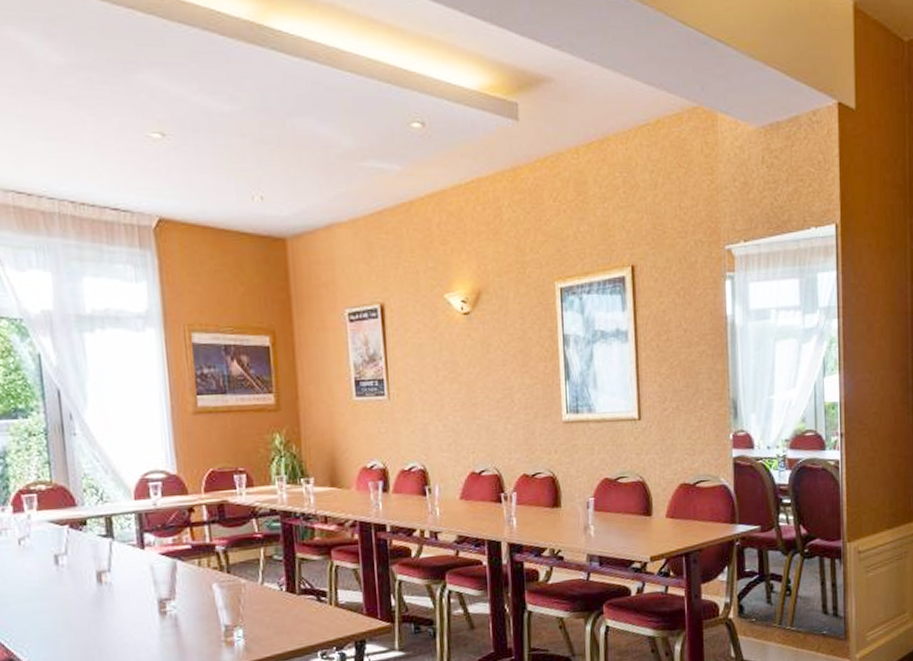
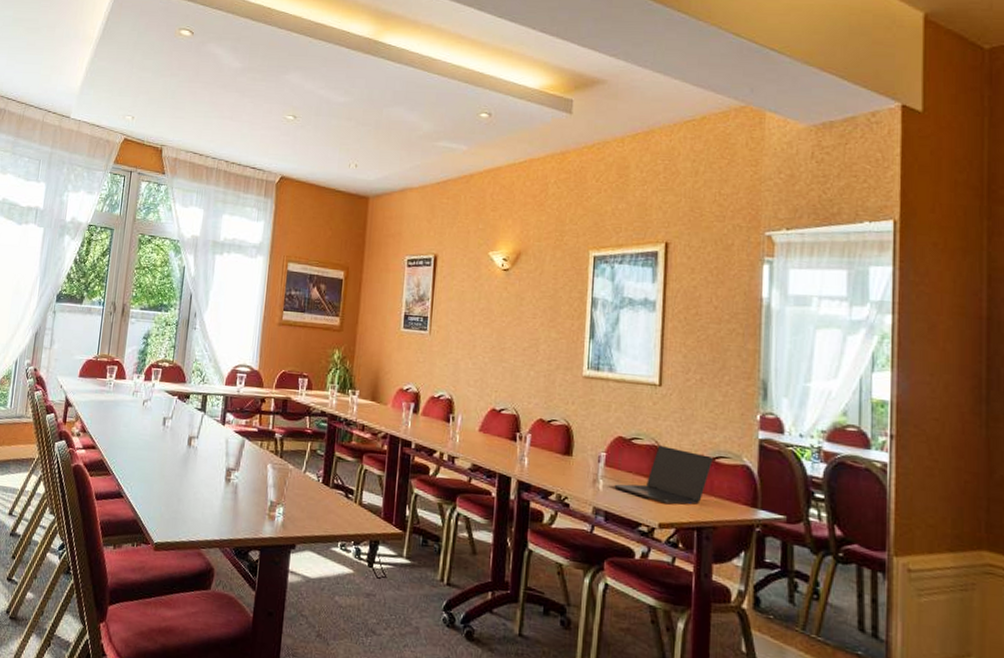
laptop: none [605,479,694,538] -> present [614,444,713,506]

